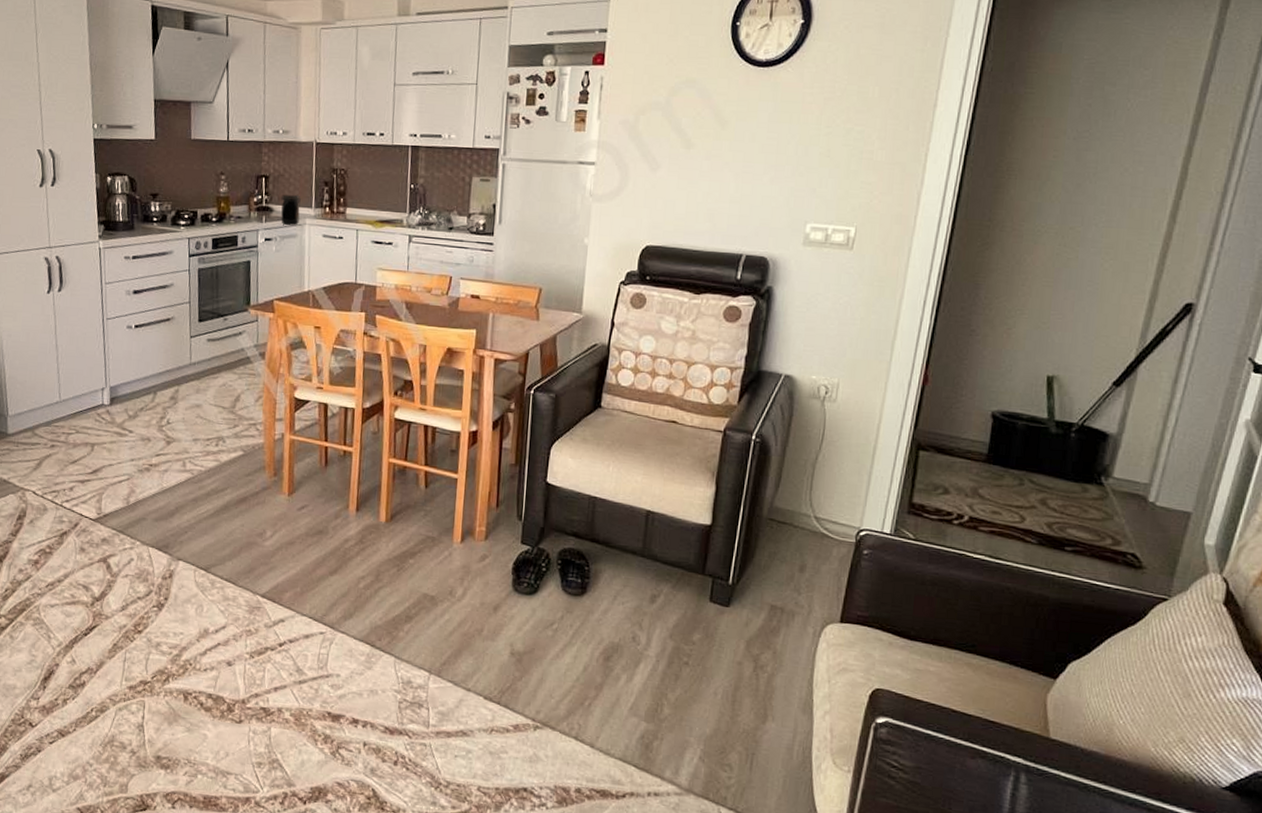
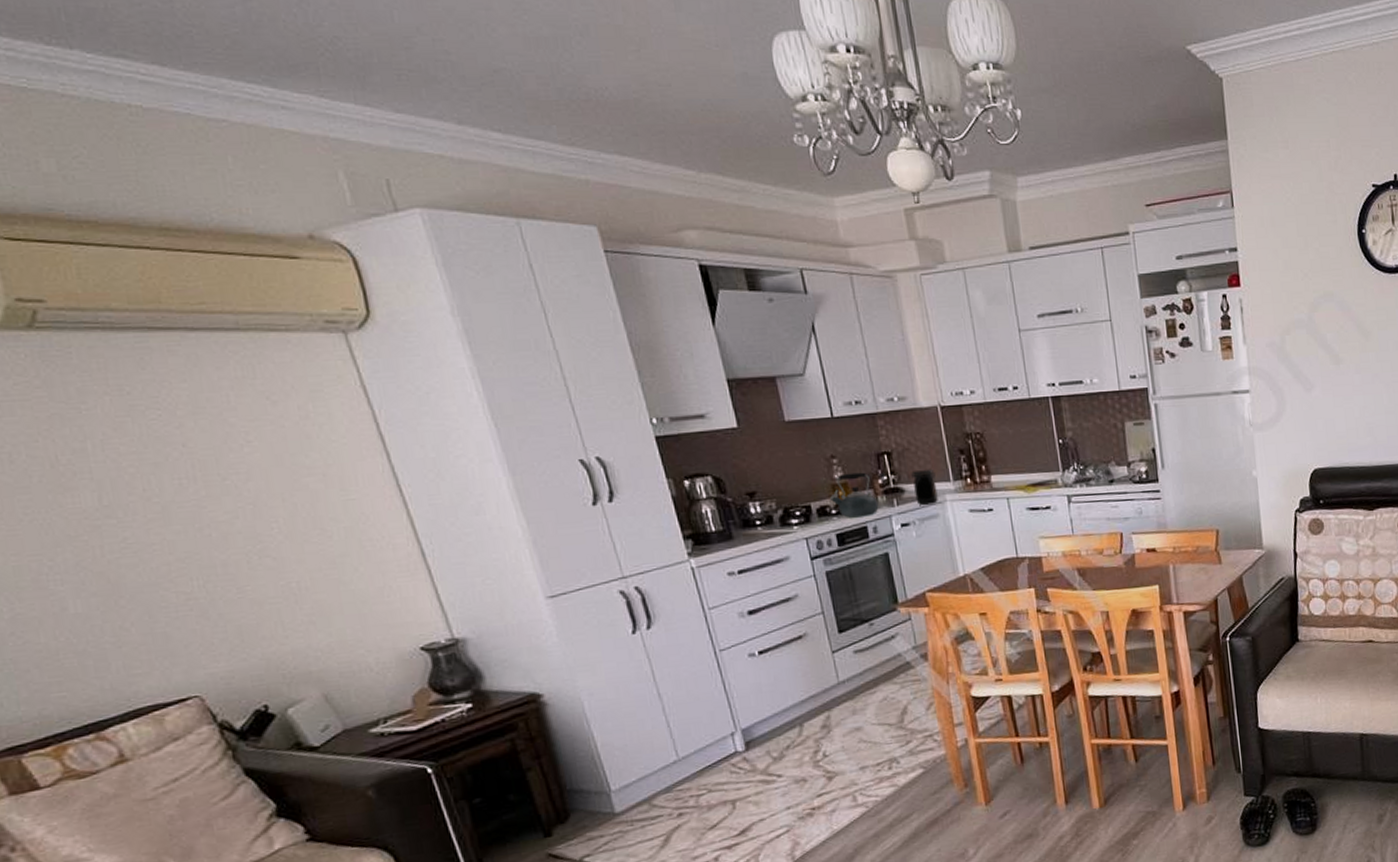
kettle: none [212,189,251,228] -> present [829,472,879,518]

